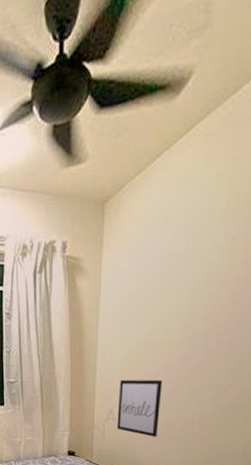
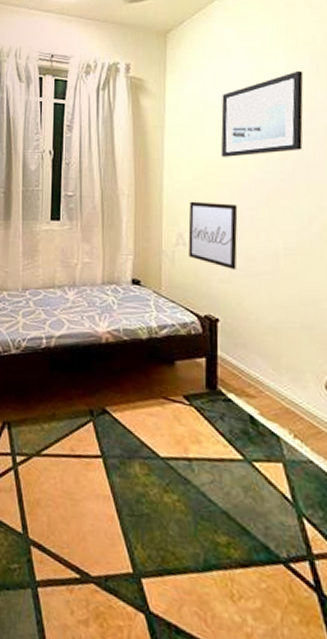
wall art: none [151,237,240,335] -> present [220,70,304,157]

